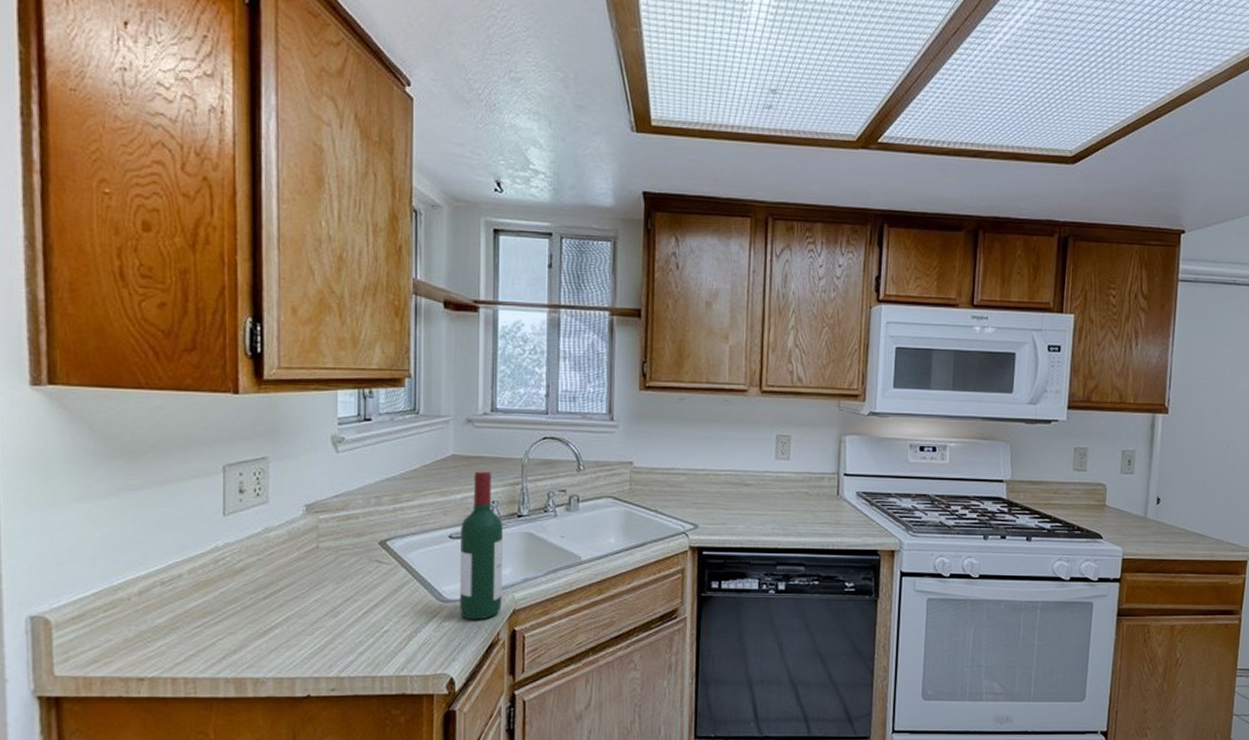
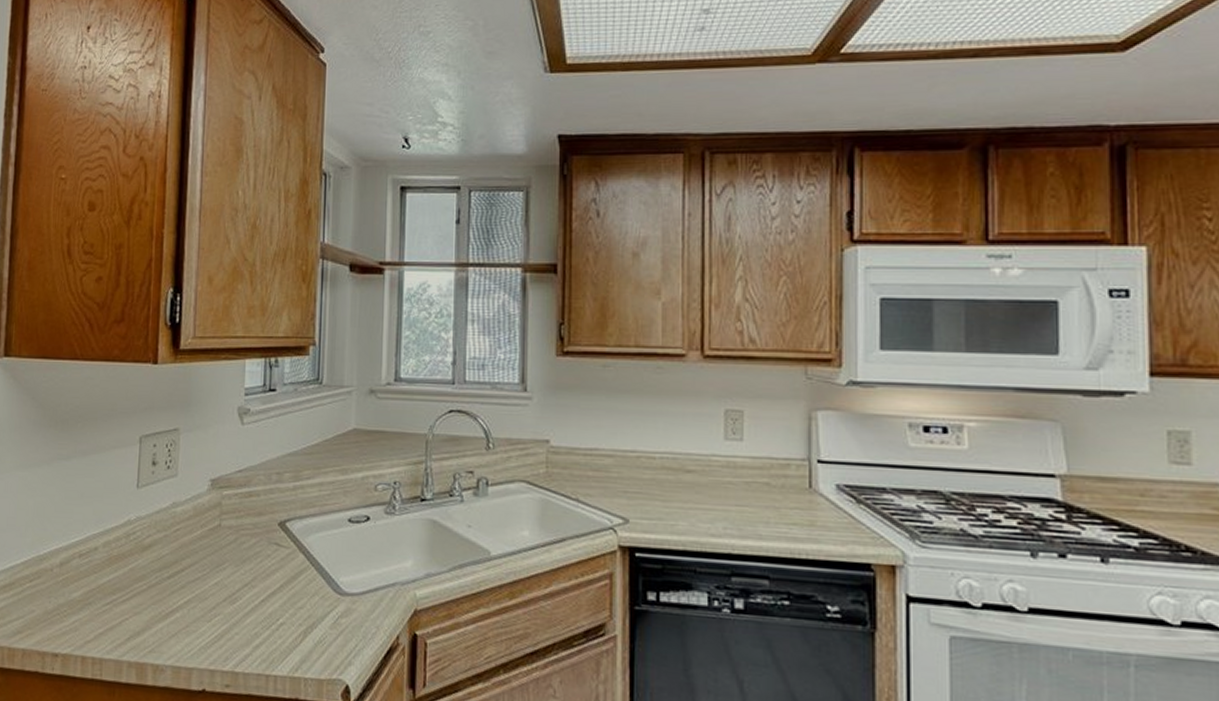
wine bottle: present [460,470,503,620] -> none [358,446,405,619]

